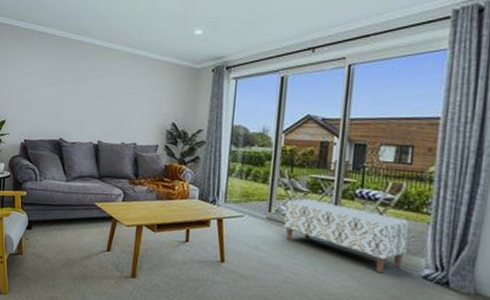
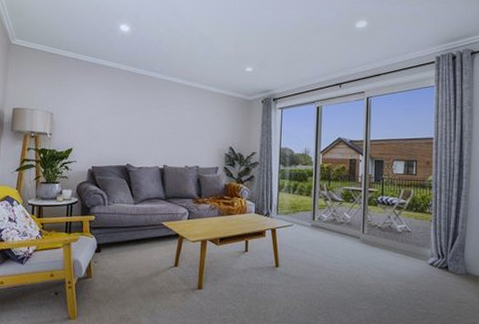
bench: present [284,199,410,273] -> none [325,207,418,264]

